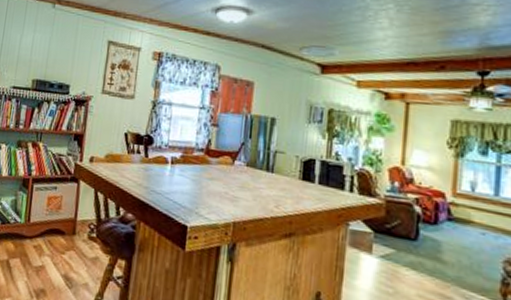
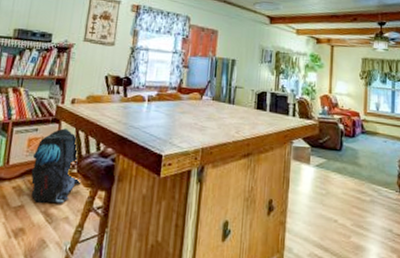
backpack: none [51,188,101,269] -> present [31,128,82,204]

